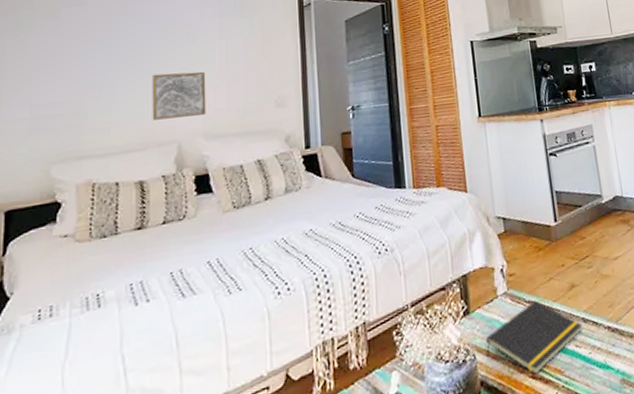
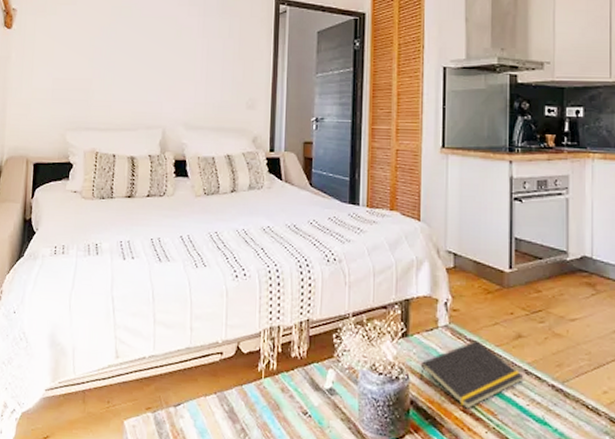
wall art: present [152,71,207,120] -> none [143,64,189,106]

